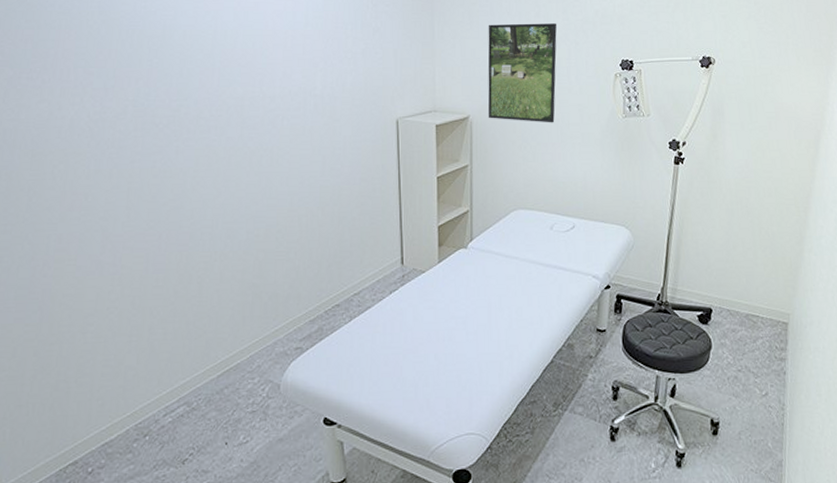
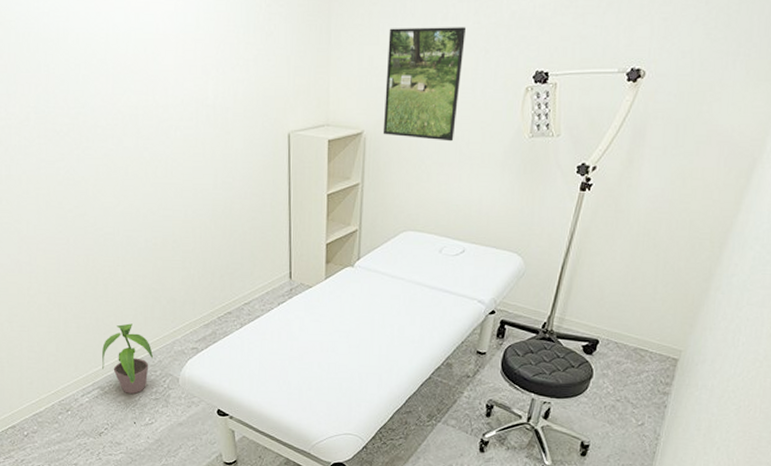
potted plant: none [191,325,251,408] -> present [102,323,153,394]

